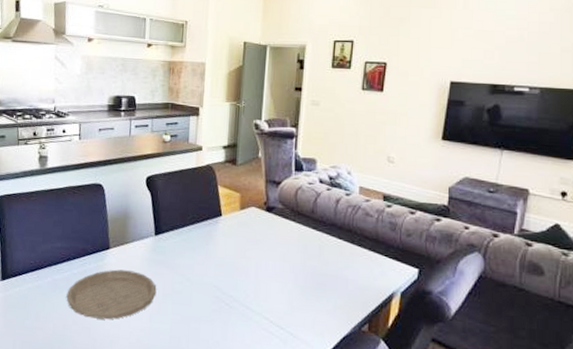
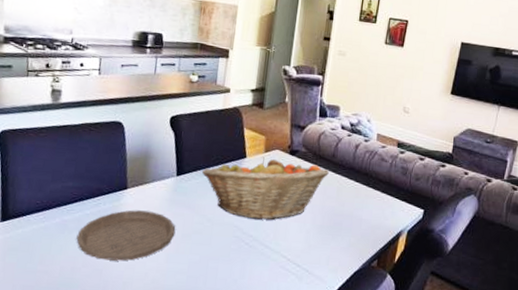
fruit basket: none [178,215,309,280] -> present [201,157,329,220]

